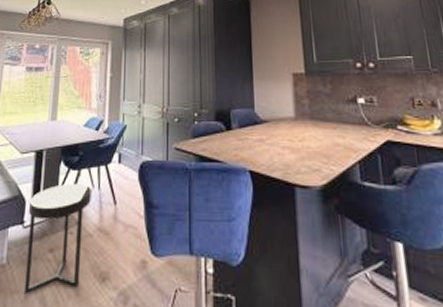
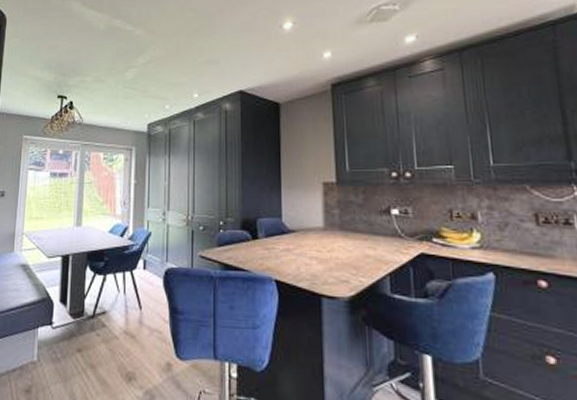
side table: present [23,184,91,294] -> none [54,288,117,390]

